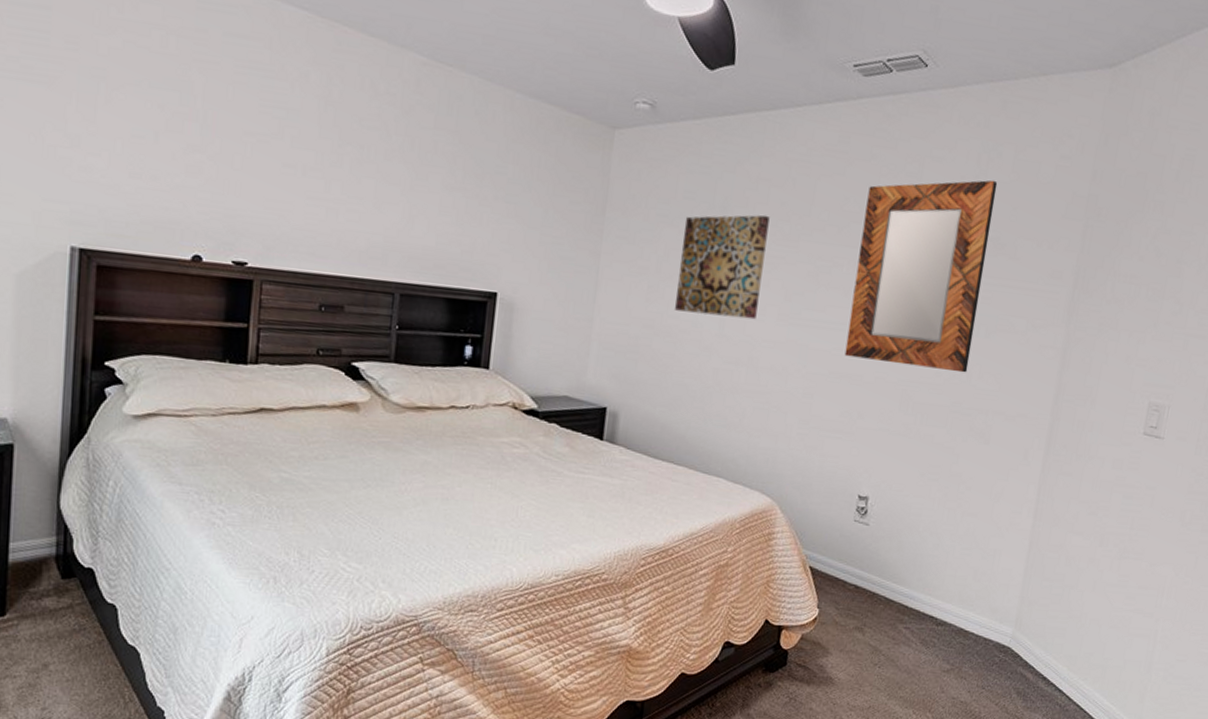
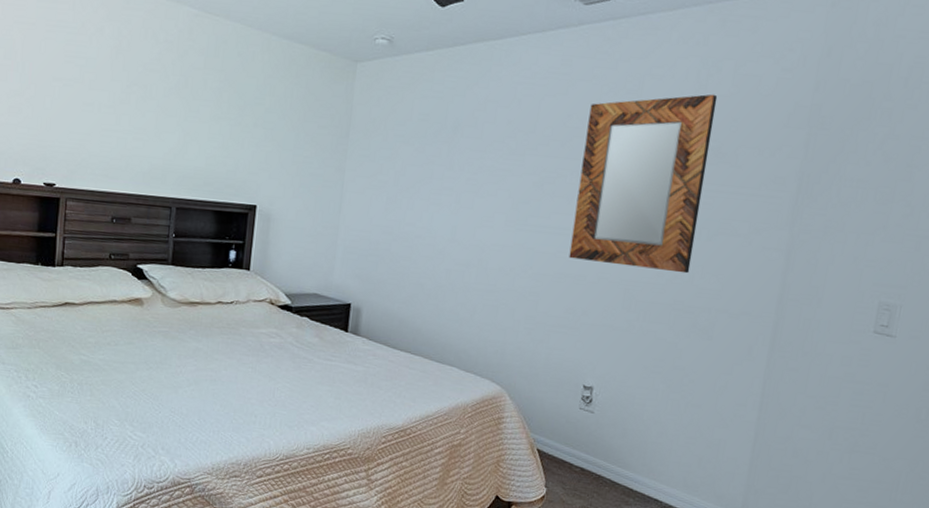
wall art: present [675,215,770,320] -> none [411,132,497,226]

